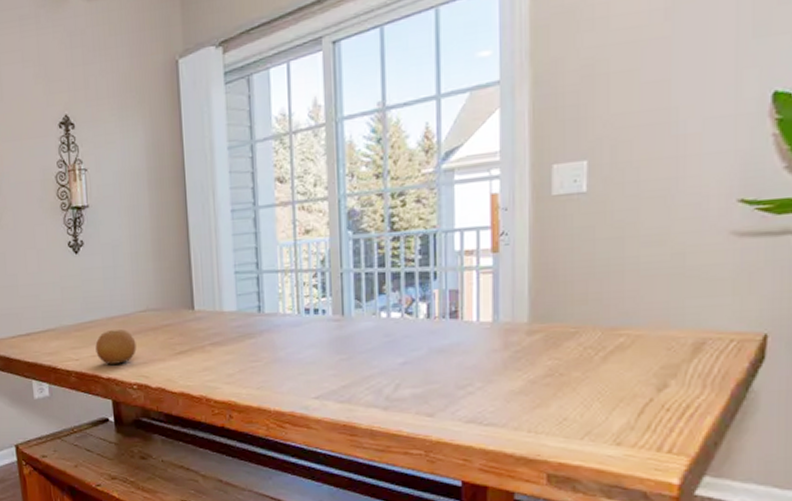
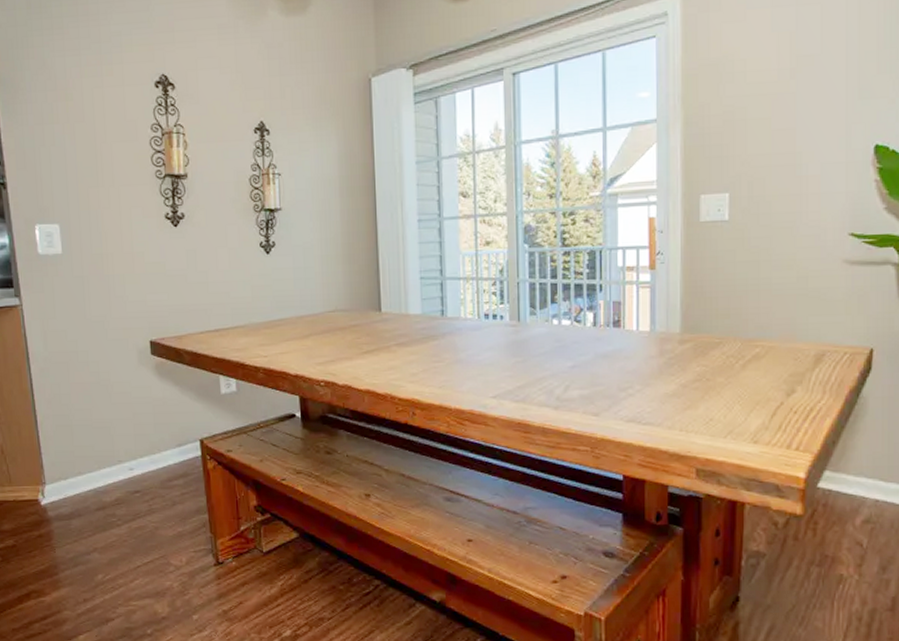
fruit: present [95,329,137,365] -> none [284,328,325,362]

